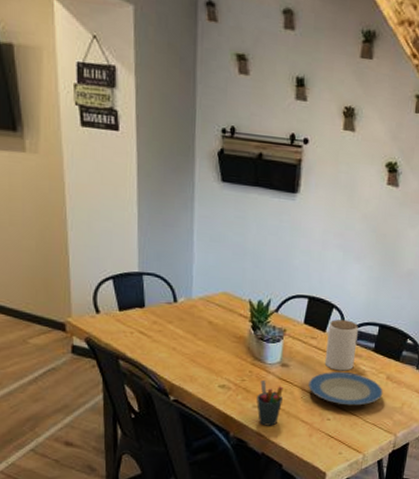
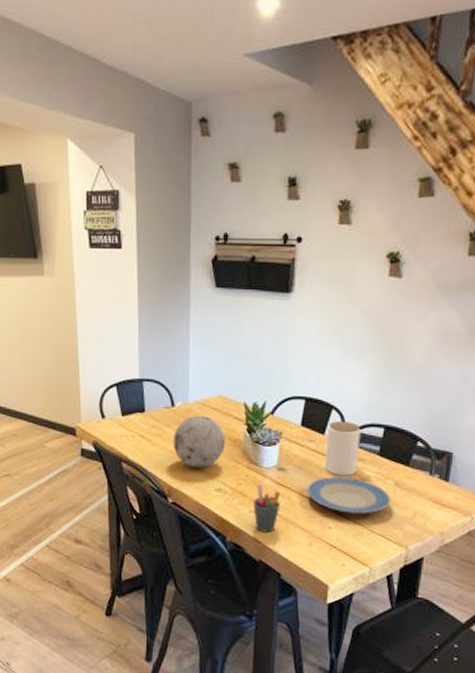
decorative orb: none [175,311,230,365] -> present [173,415,225,468]

